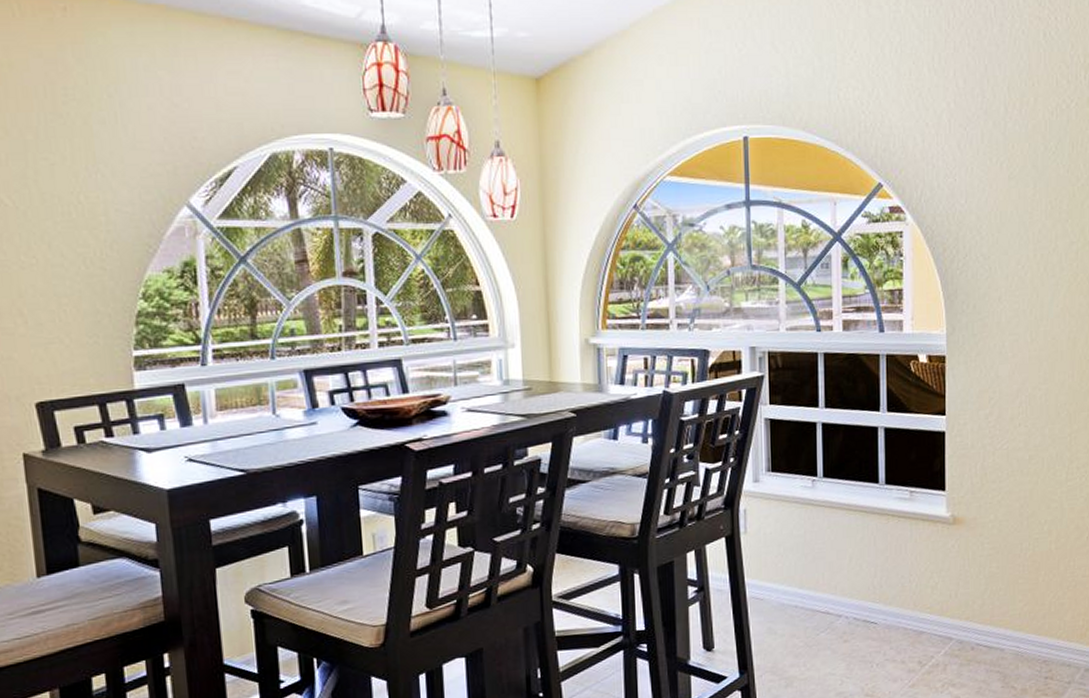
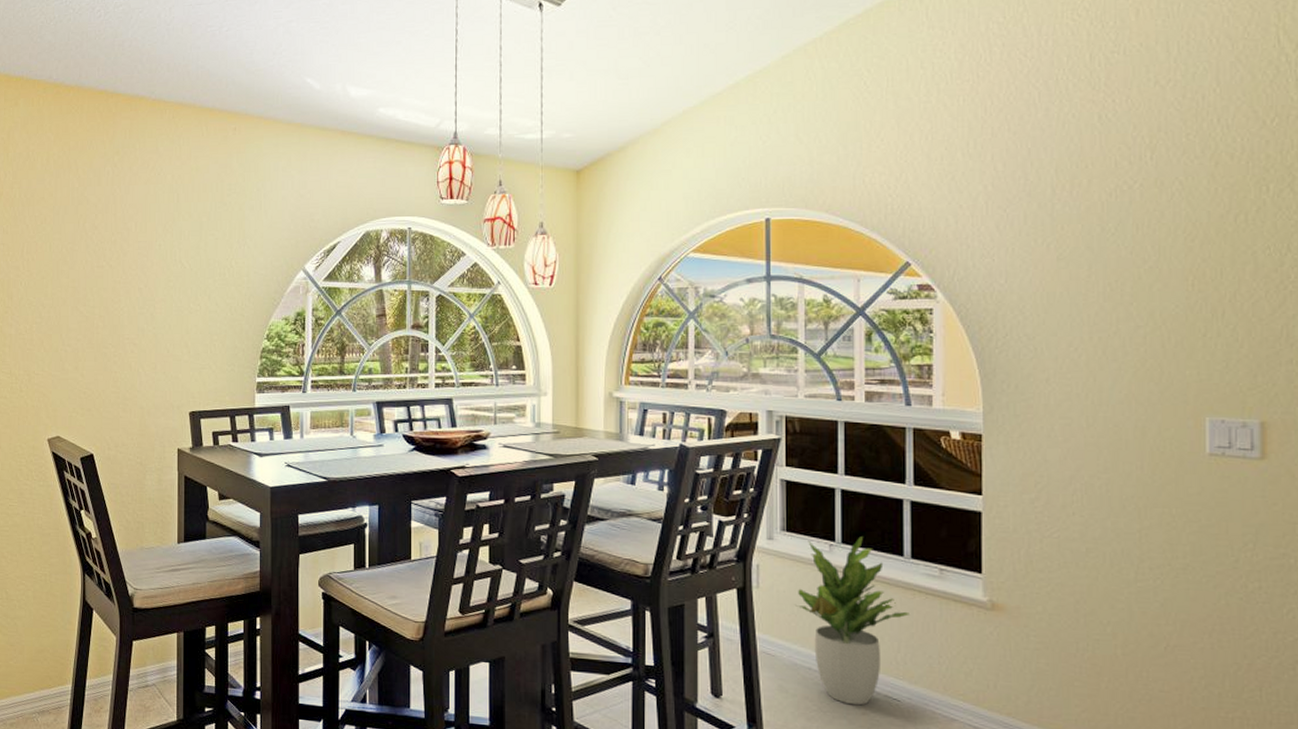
potted plant: none [782,468,884,635] -> present [795,537,909,706]

